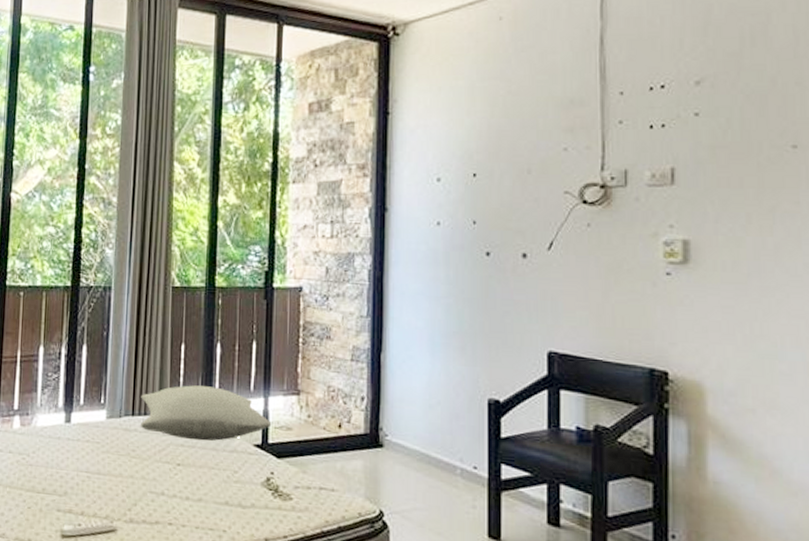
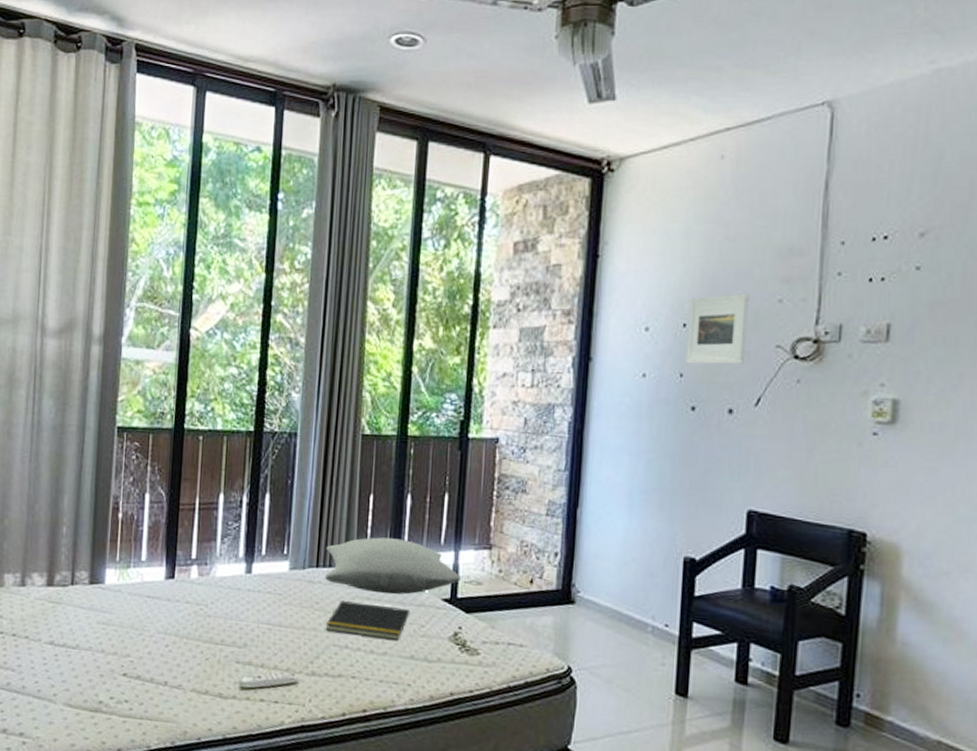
notepad: none [142,448,223,486] -> present [325,601,410,640]
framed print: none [478,144,535,212] -> present [686,293,749,365]

